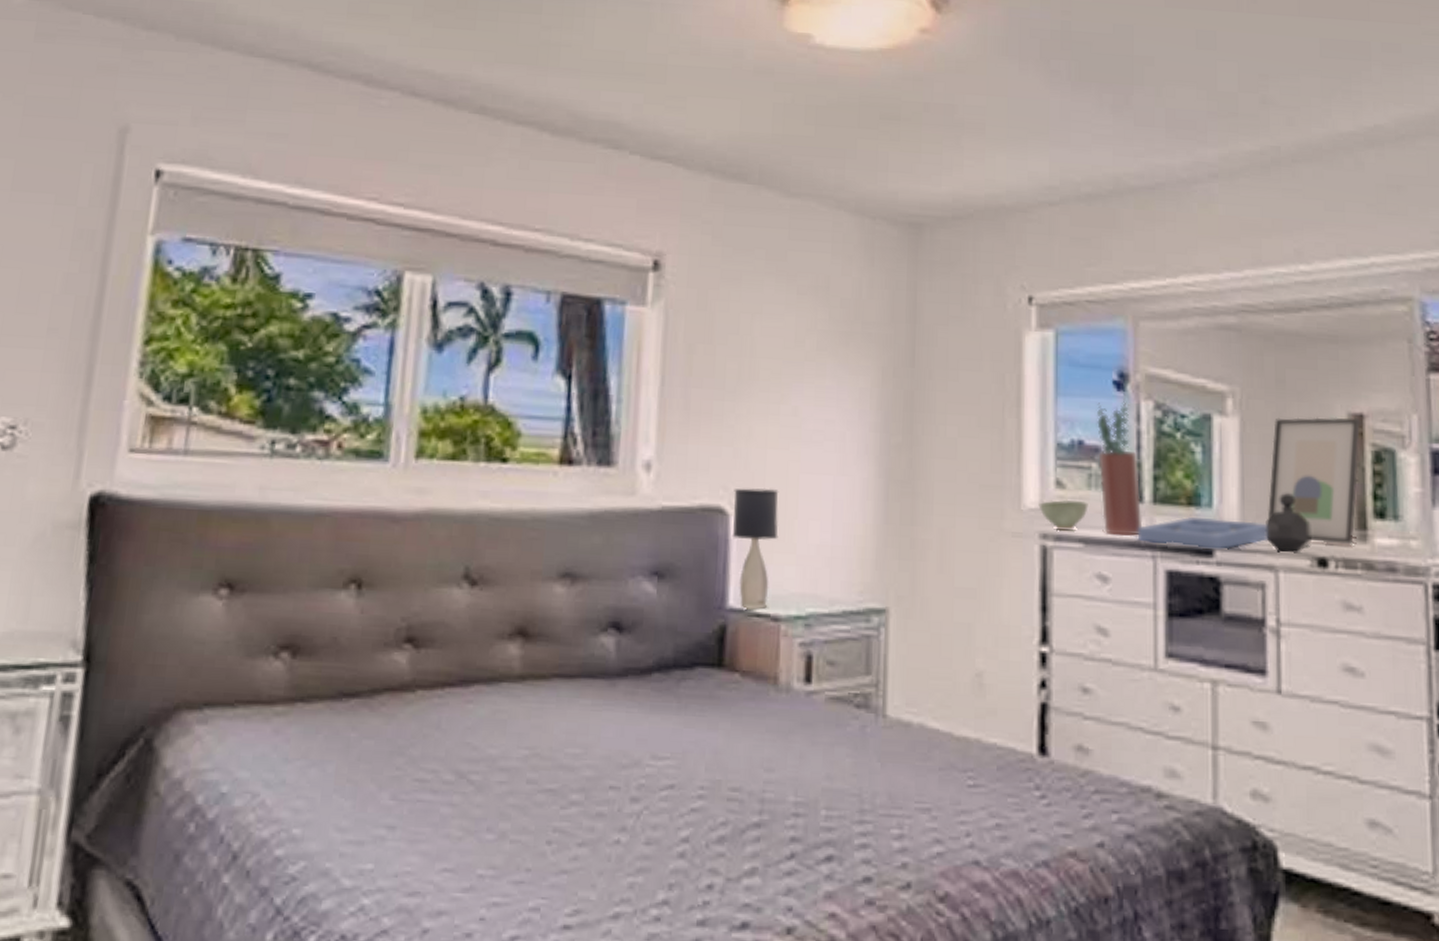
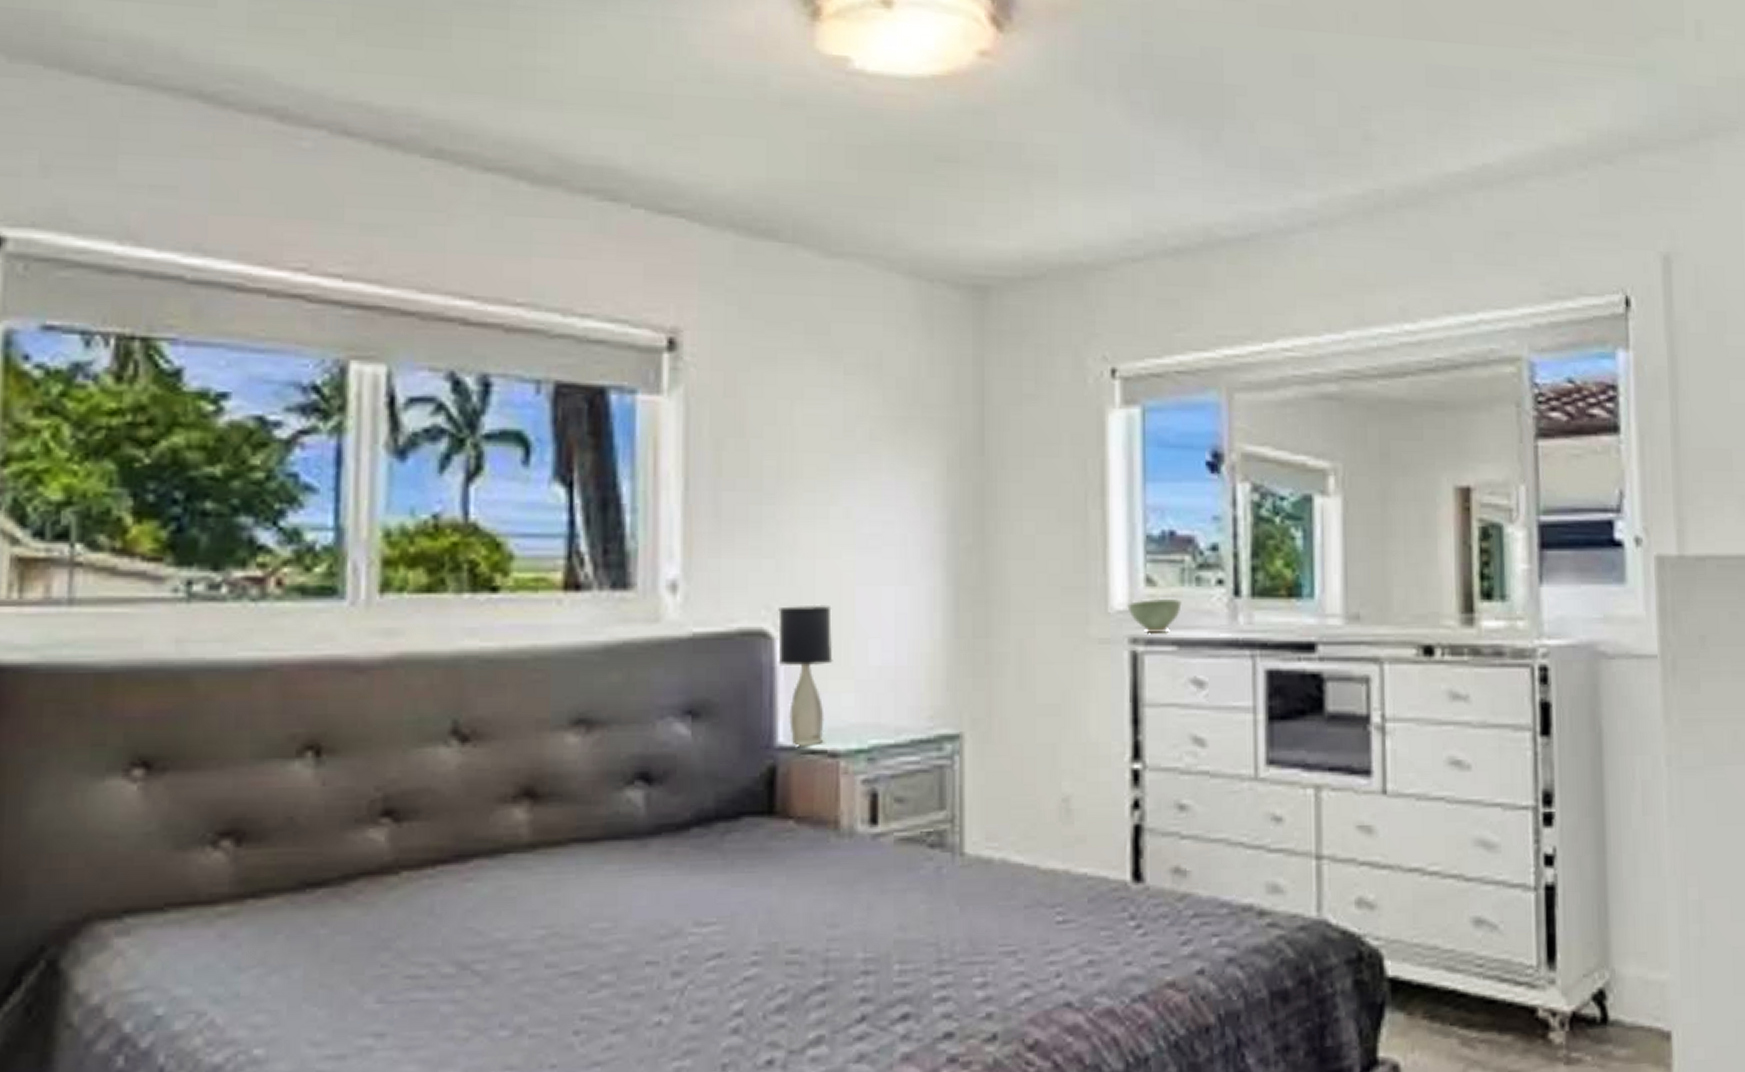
vase: present [1097,395,1143,537] -> none [1189,477,1240,636]
decorative tray: present [1136,516,1267,551] -> none [1233,609,1372,645]
perfume bottle: present [1266,492,1311,552] -> none [1370,576,1417,641]
picture frame: present [1267,417,1363,544] -> none [1371,490,1469,630]

